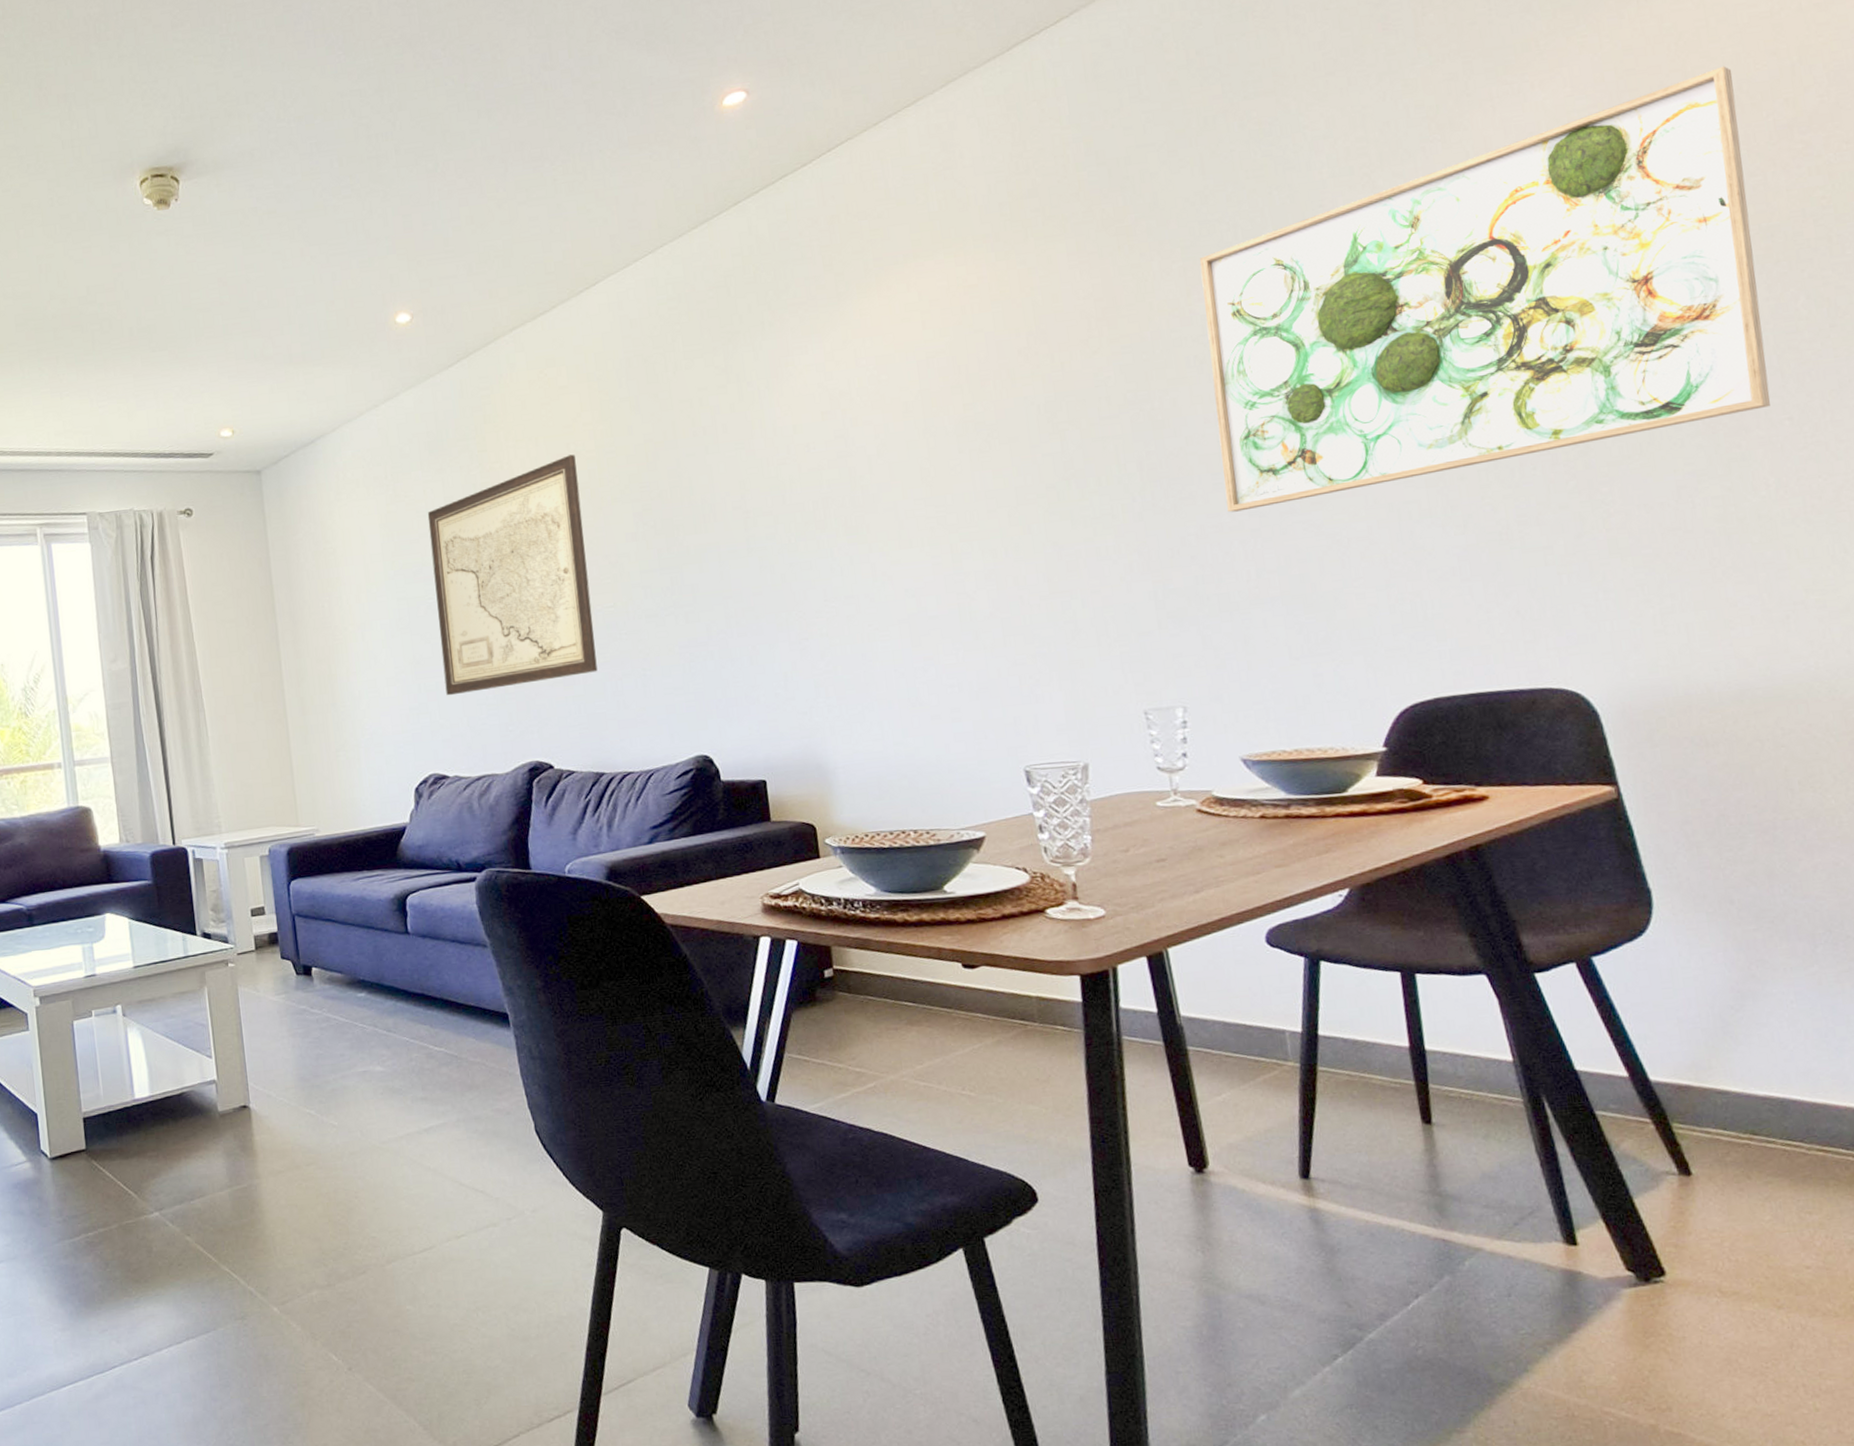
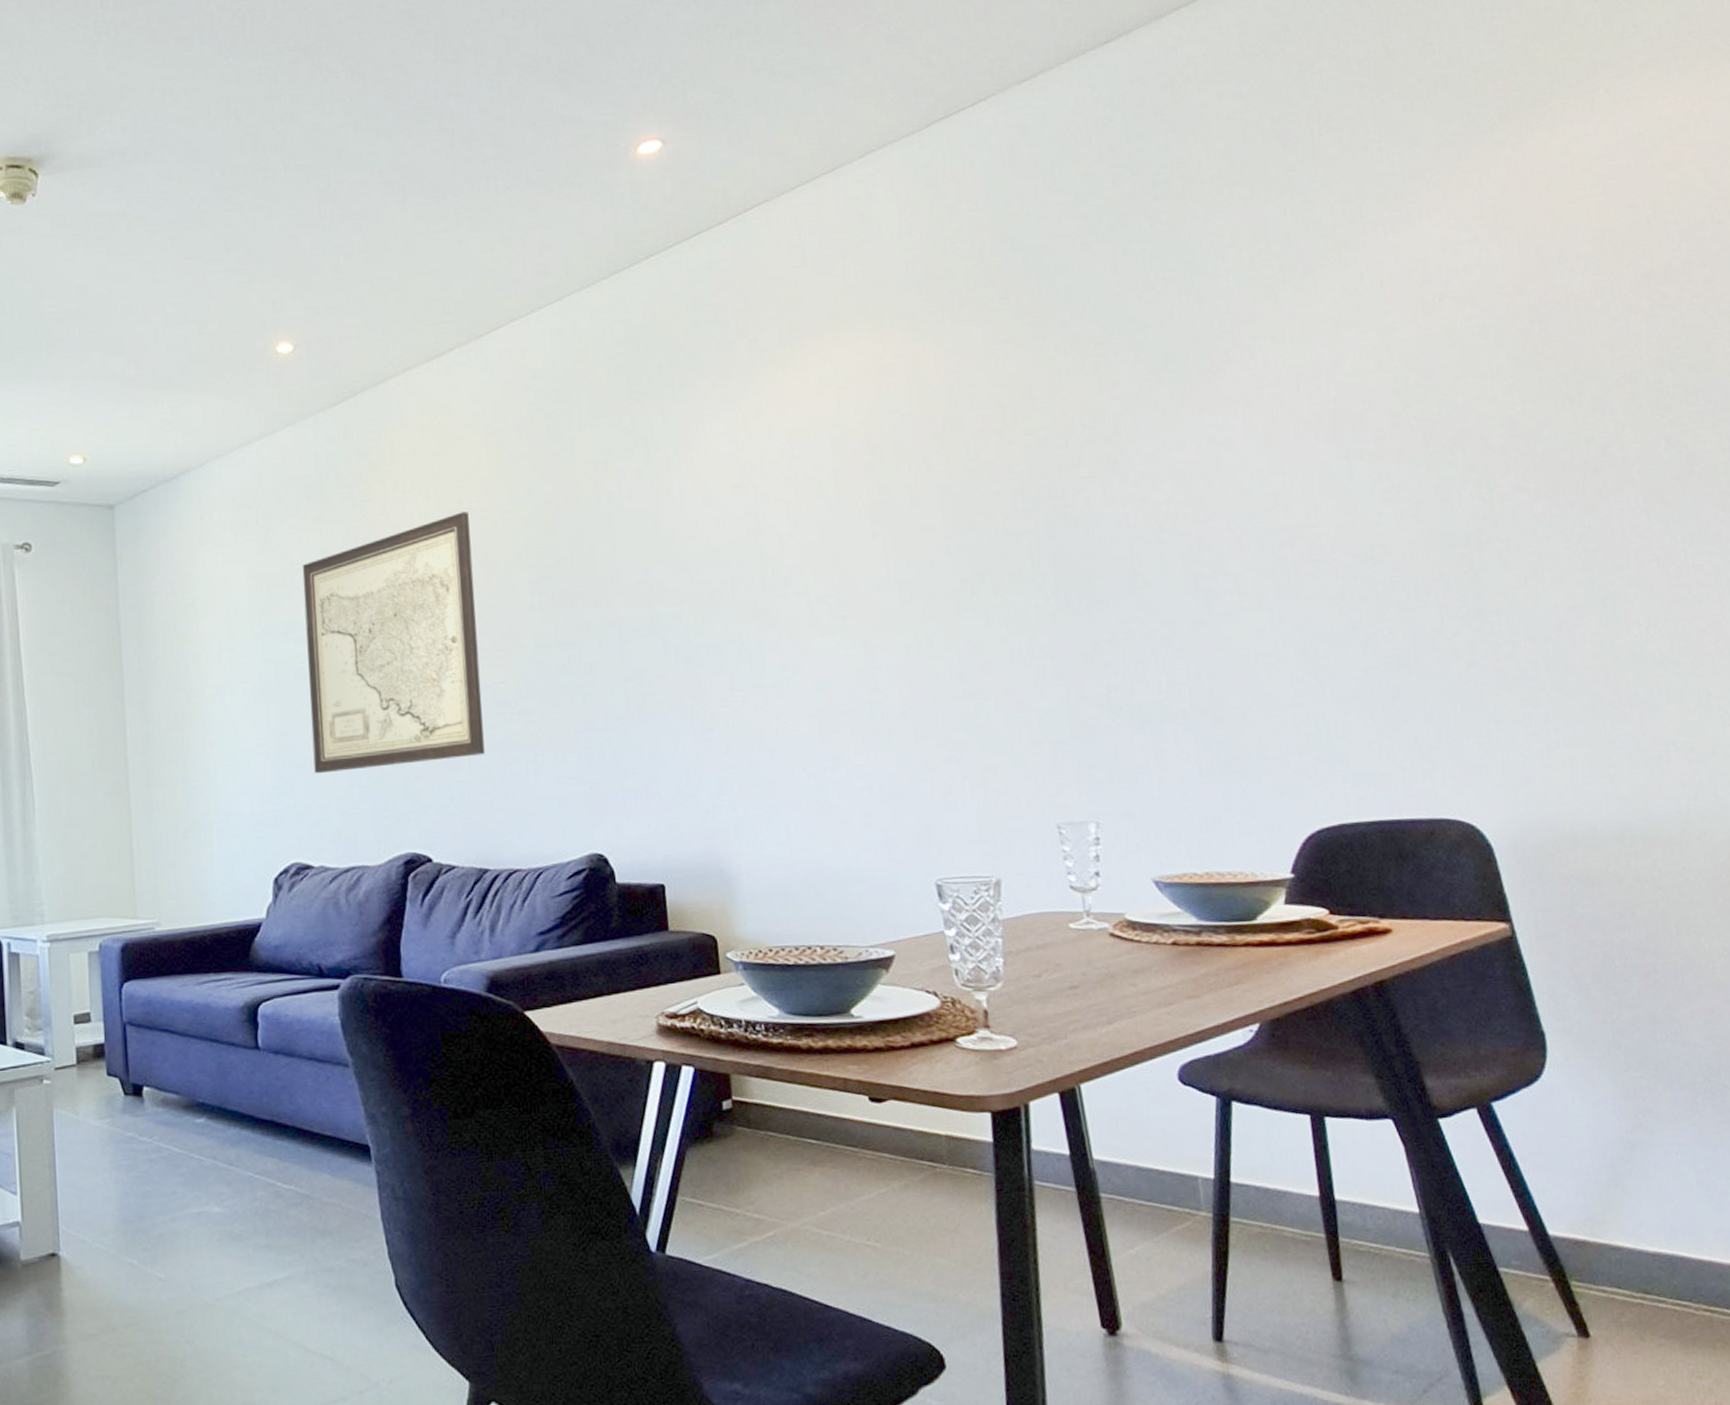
wall art: present [1199,66,1770,513] -> none [1111,213,1639,619]

